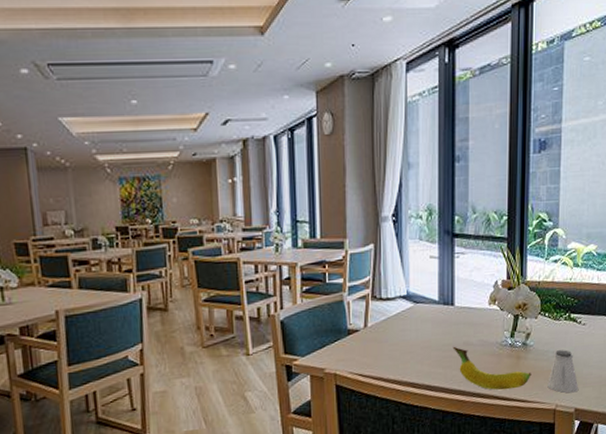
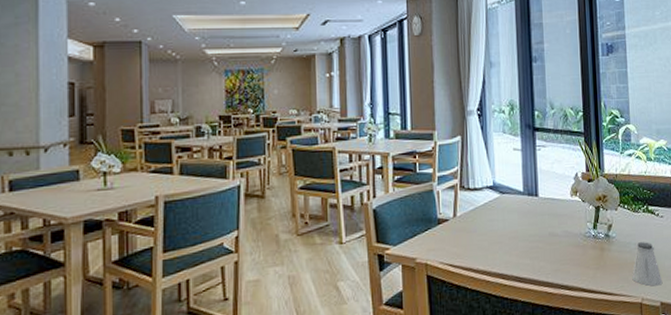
fruit: present [452,346,532,391] -> none [539,237,616,283]

